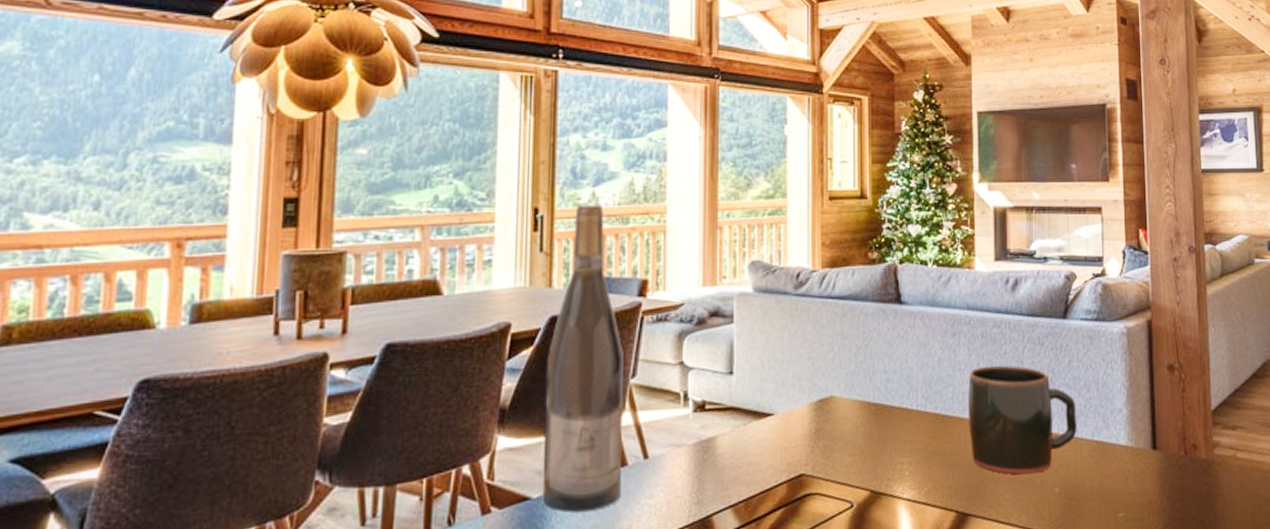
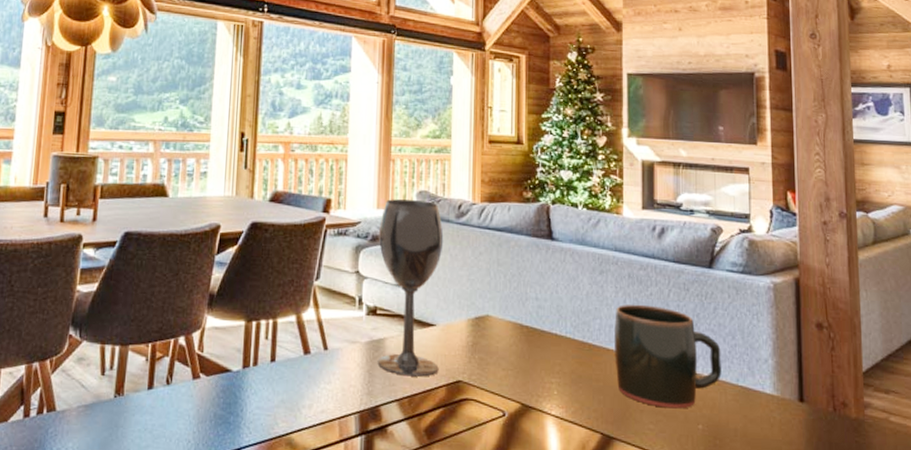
wine bottle: present [542,204,624,512] -> none [240,132,310,387]
wine glass: none [706,272,781,477] -> present [377,199,444,377]

